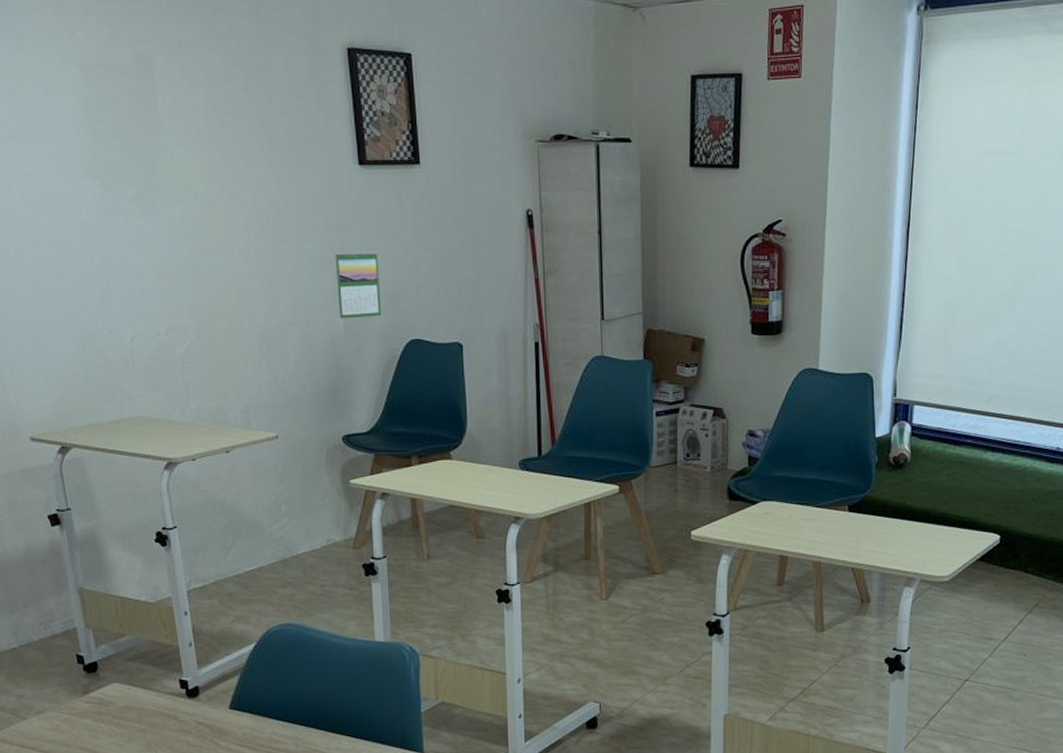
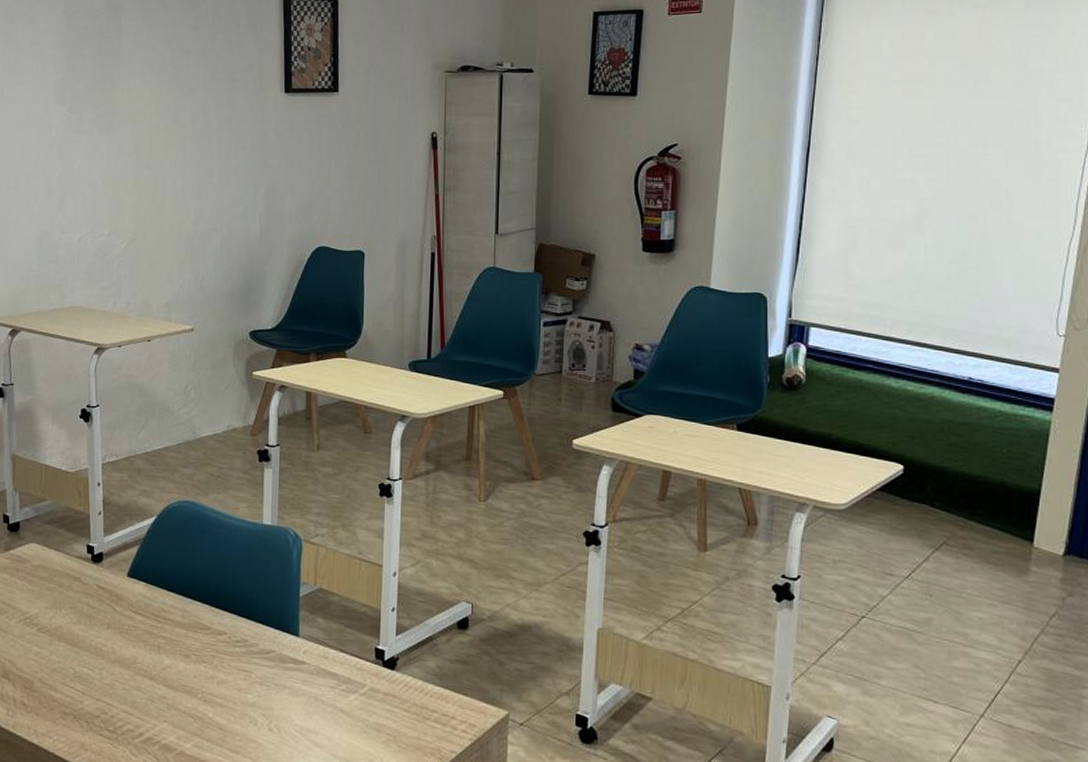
calendar: present [335,250,382,319] -> none [256,167,295,227]

